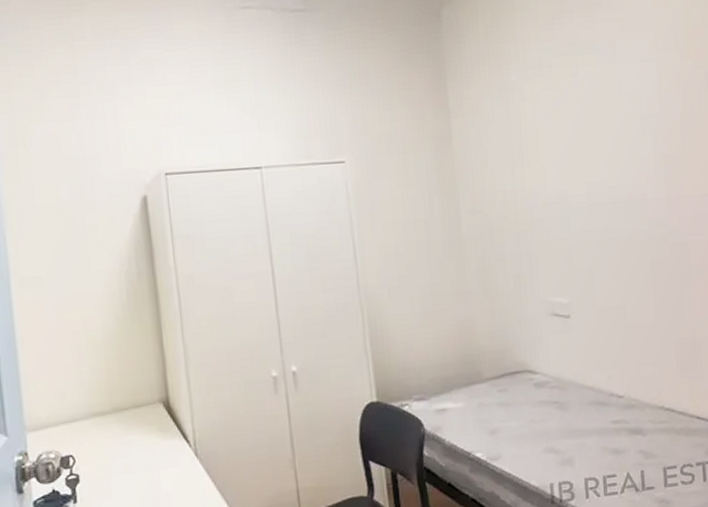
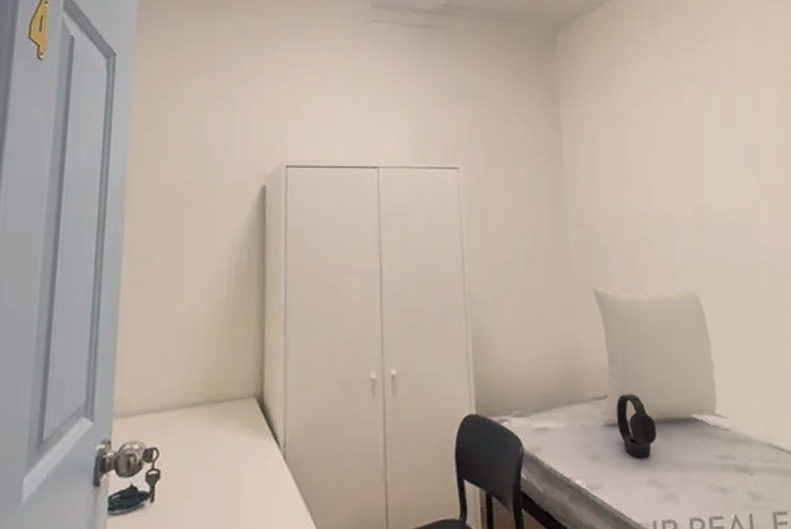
pillow: none [487,266,622,401] -> present [592,287,728,425]
headphones: none [512,370,553,430] -> present [615,393,657,458]

